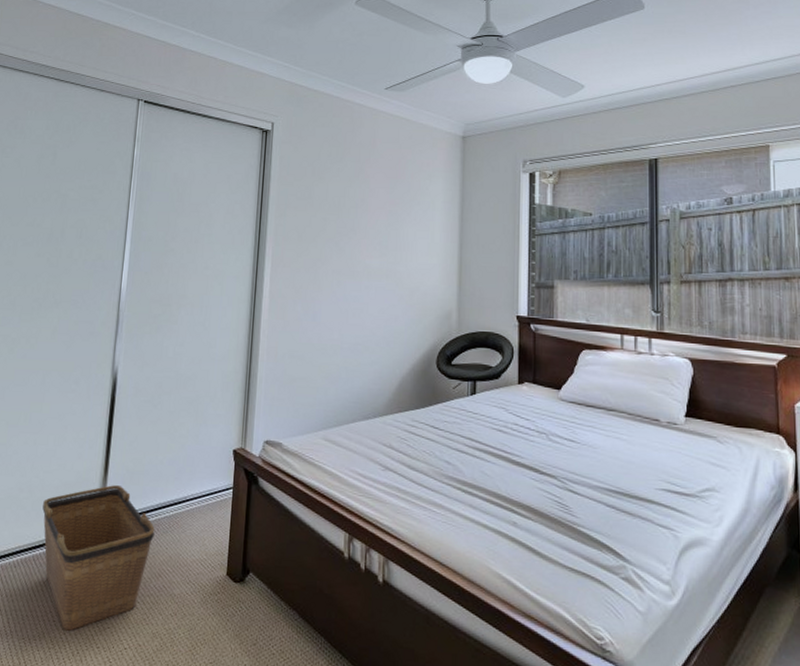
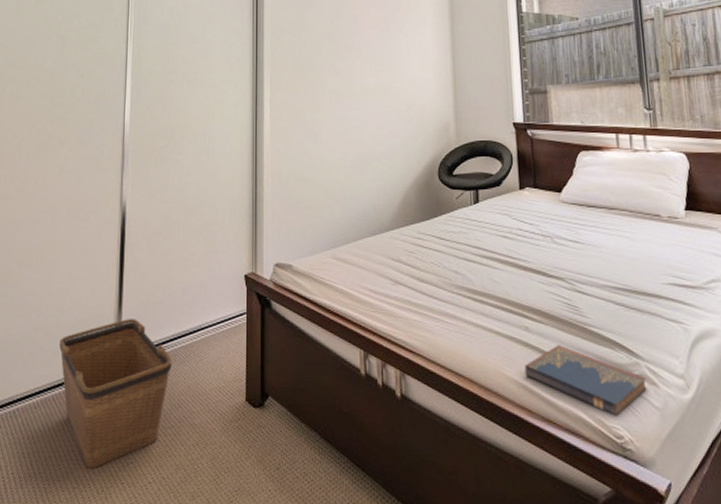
hardcover book: none [509,542,632,617] -> present [524,345,647,416]

